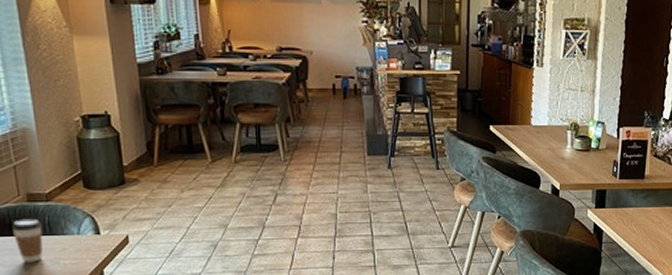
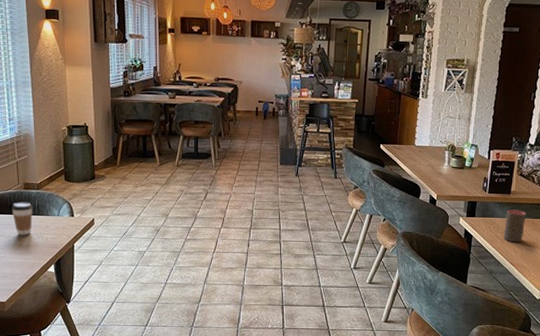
cup: none [638,197,663,236] -> present [503,210,527,243]

